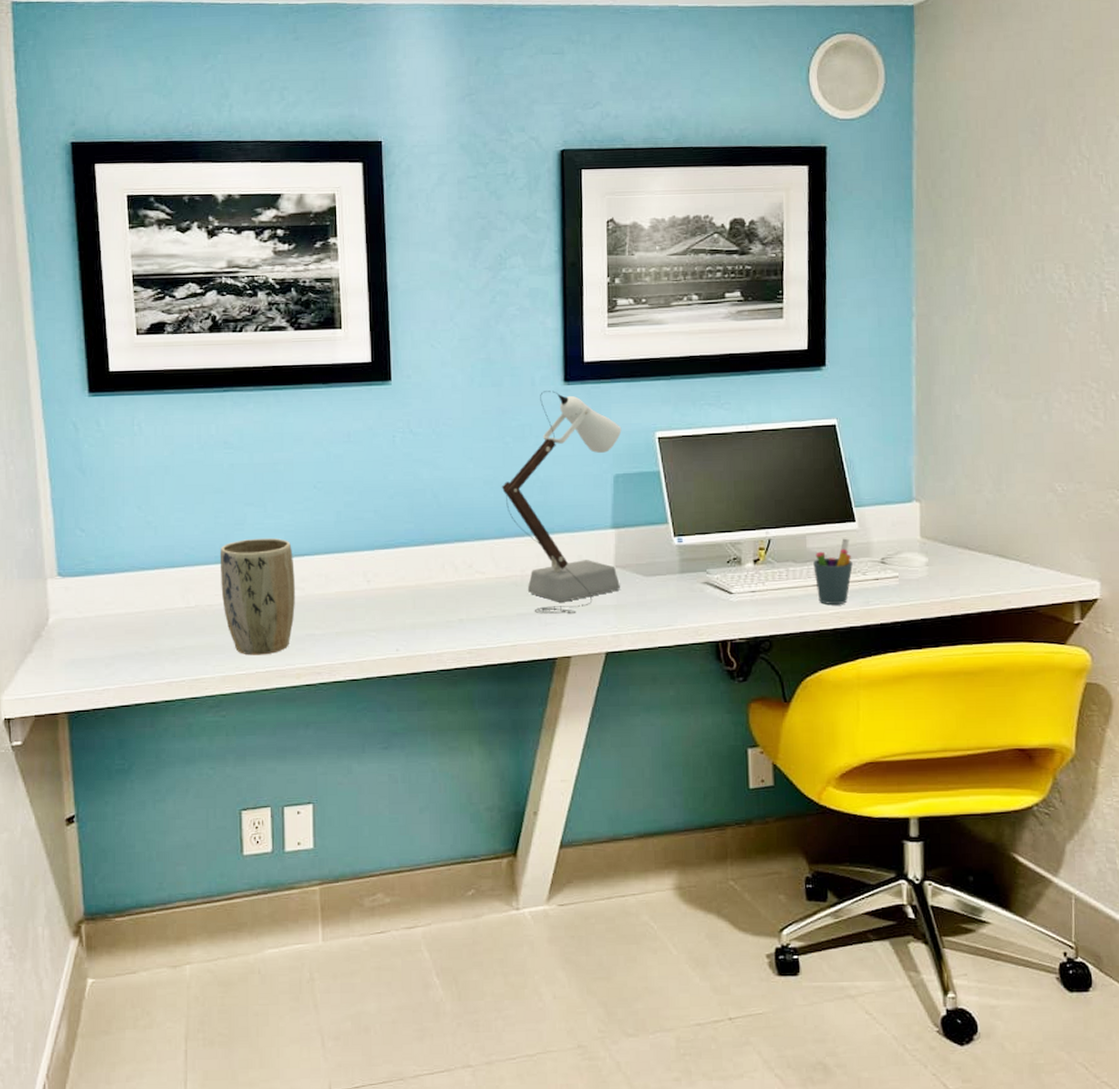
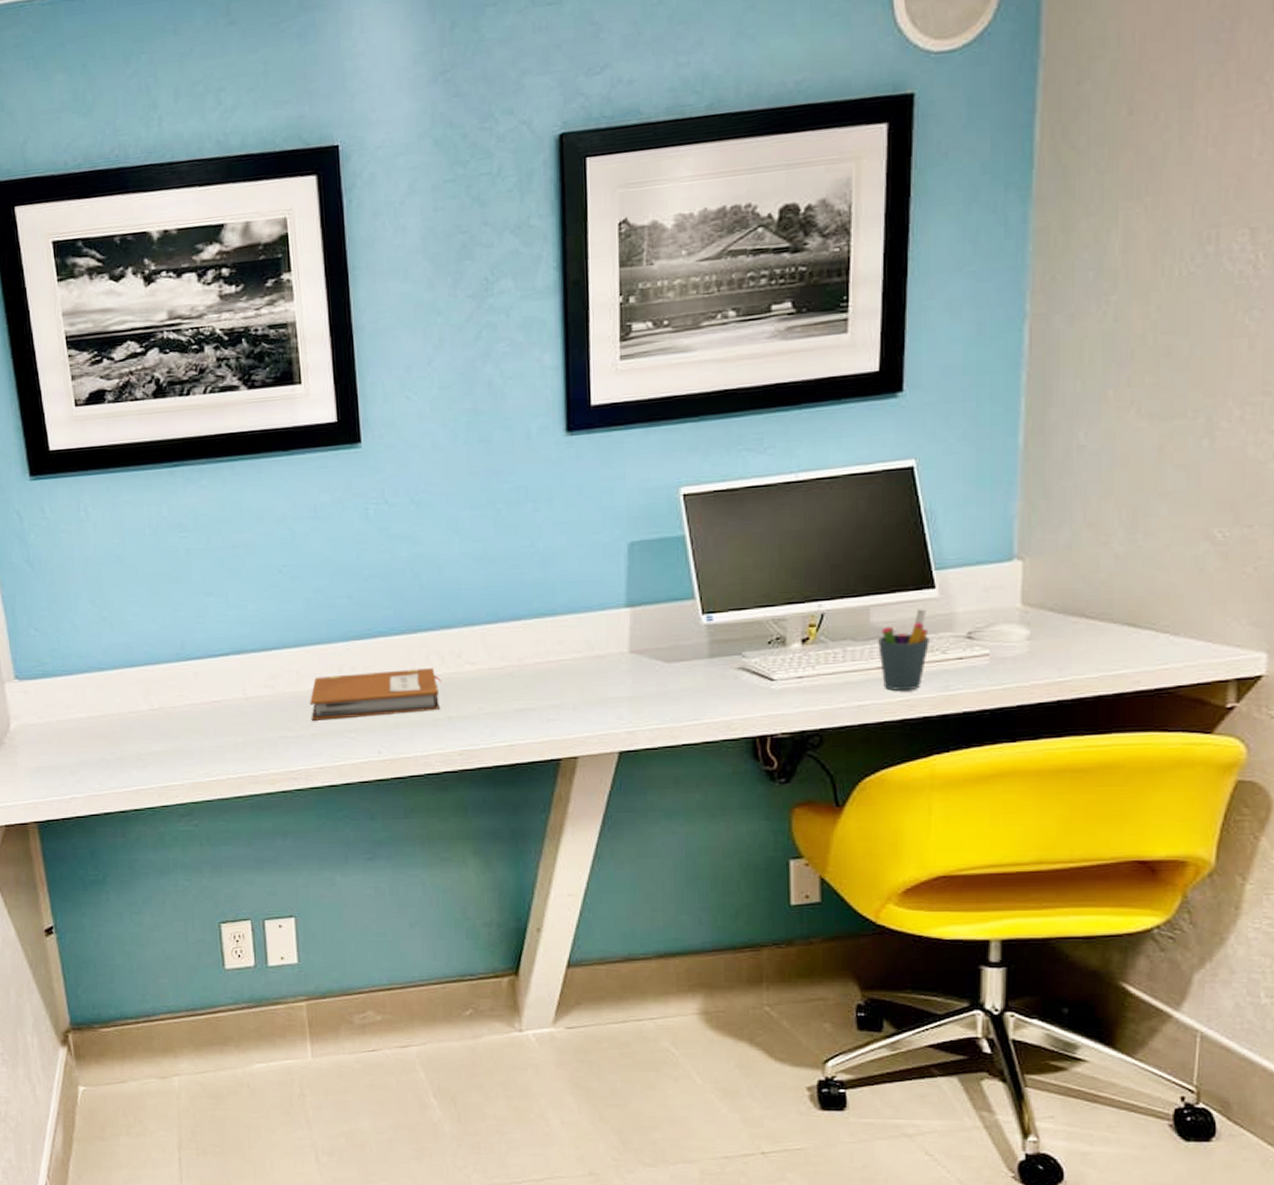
plant pot: present [219,537,295,655] -> none [181,630,265,761]
notebook: none [336,576,454,620] -> present [310,668,441,721]
desk lamp: present [501,391,622,615] -> none [492,443,638,709]

